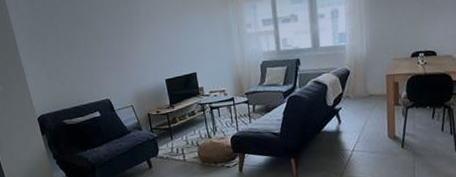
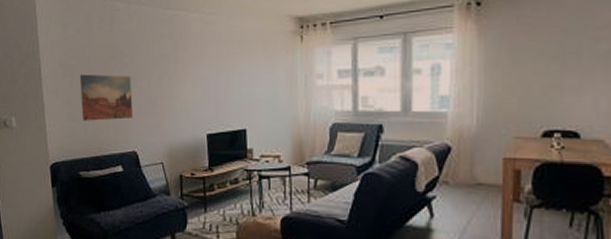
wall art: none [51,38,103,79] -> present [79,74,134,121]

